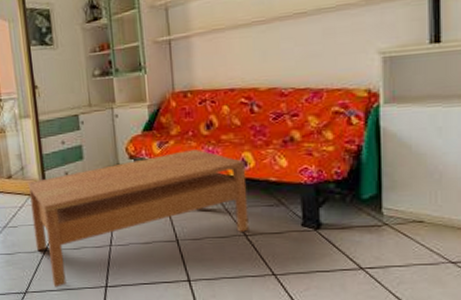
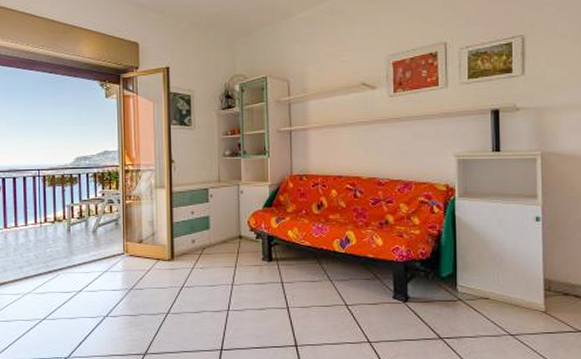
coffee table: present [27,148,249,287] -> none [157,225,350,350]

